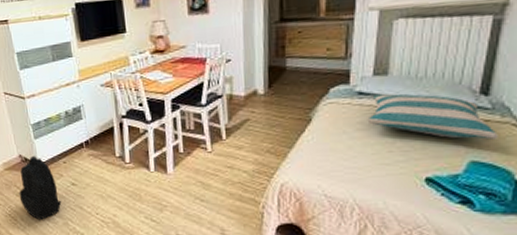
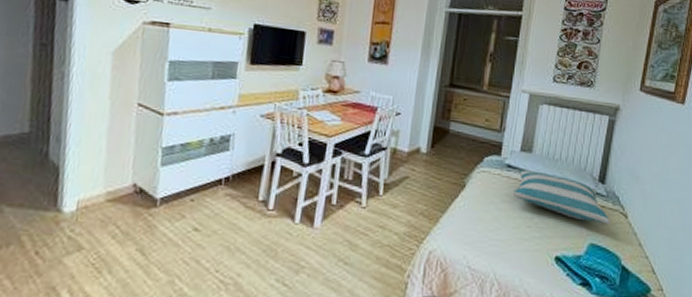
backpack: present [19,155,62,220] -> none [115,186,174,275]

